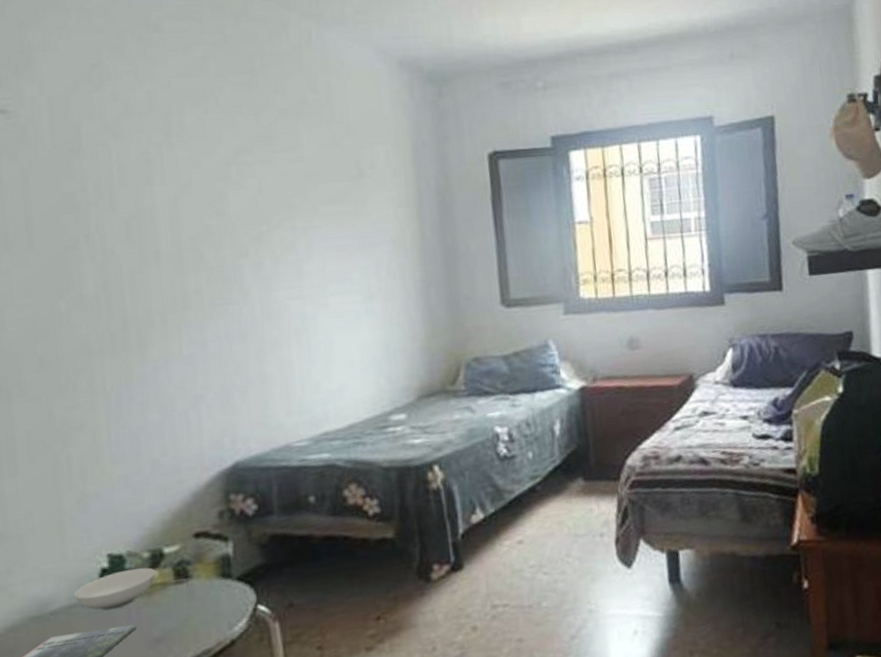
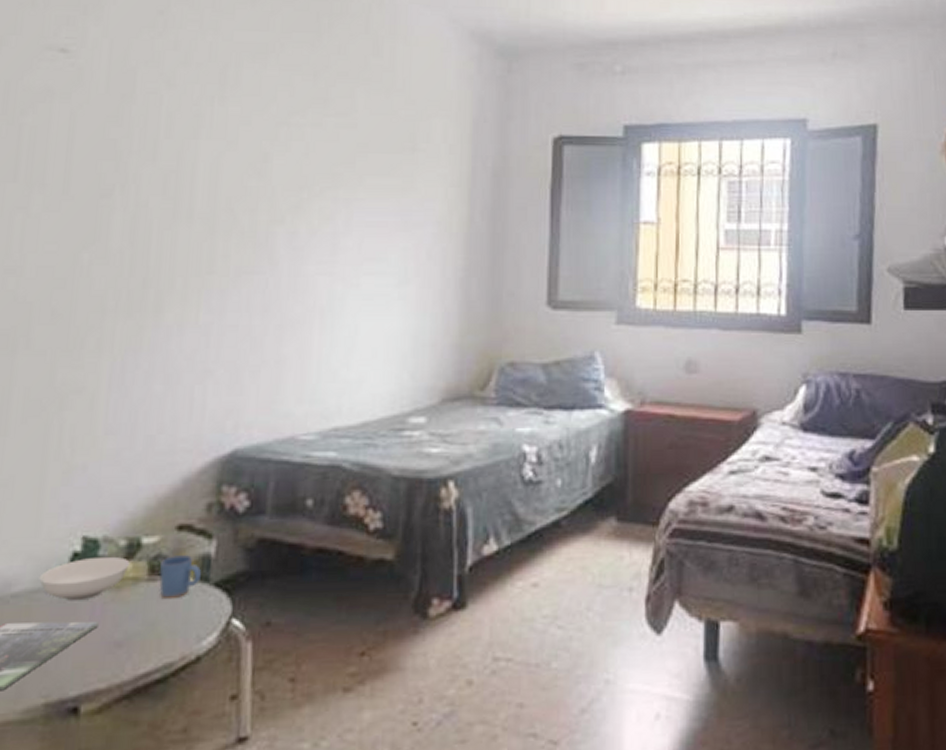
mug: none [184,557,224,597] -> present [159,555,202,598]

